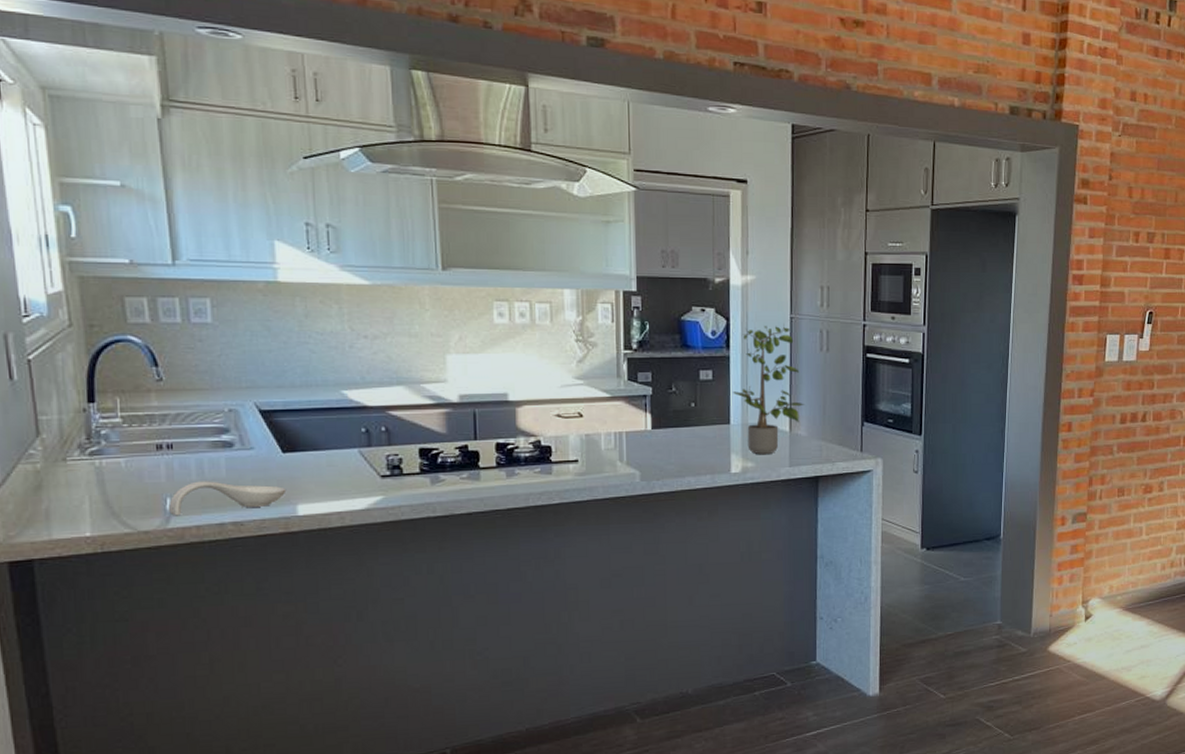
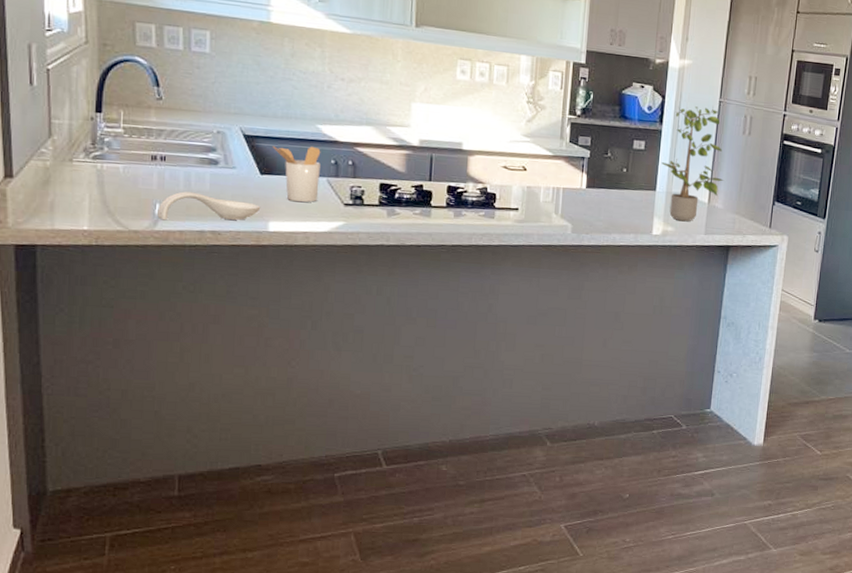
utensil holder: none [293,415,351,480] -> present [272,146,321,203]

